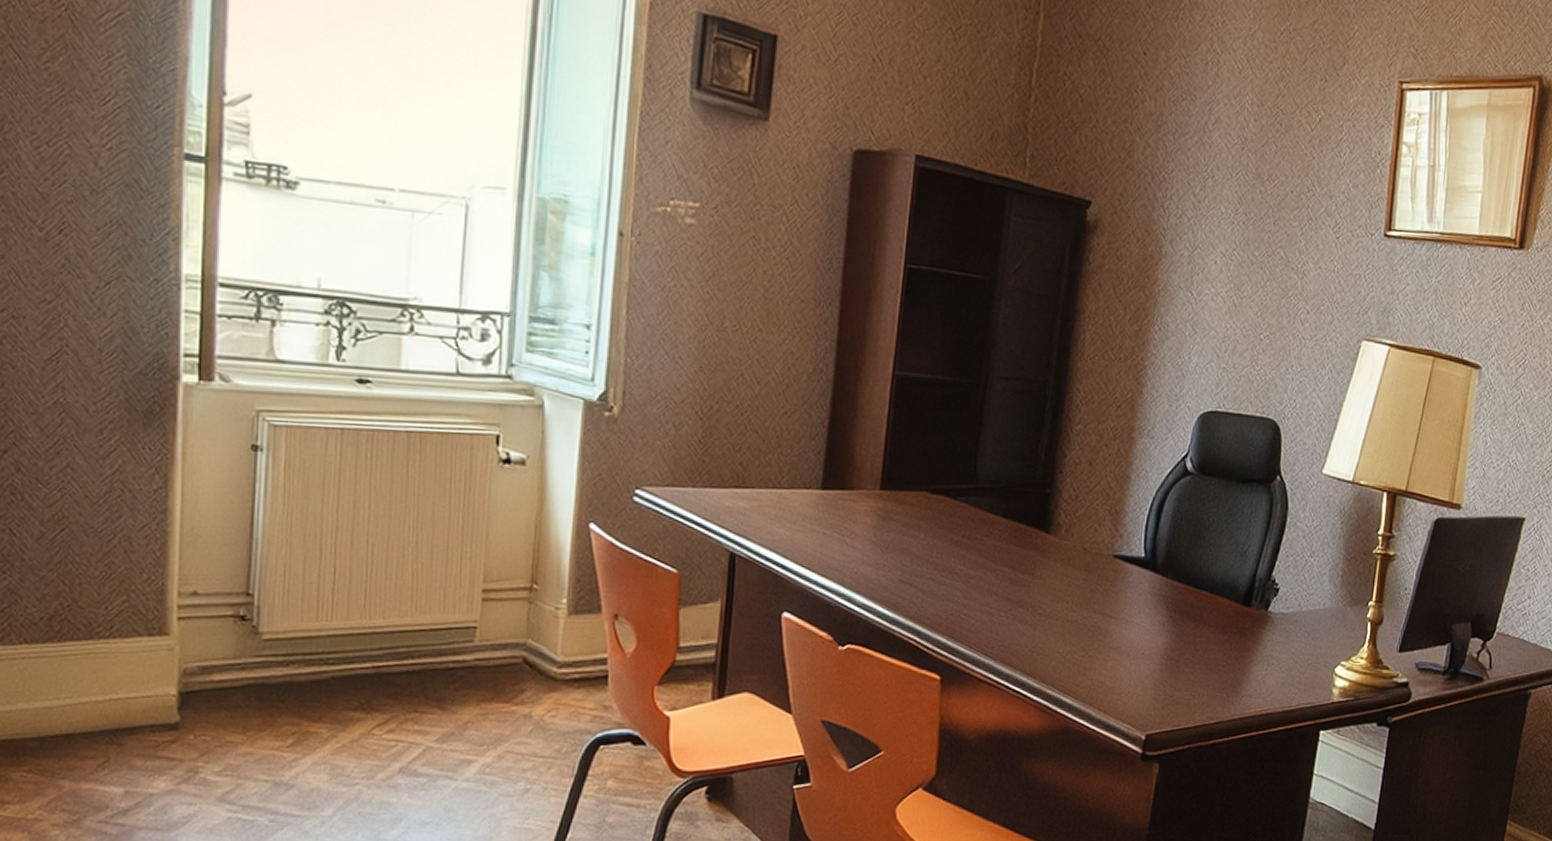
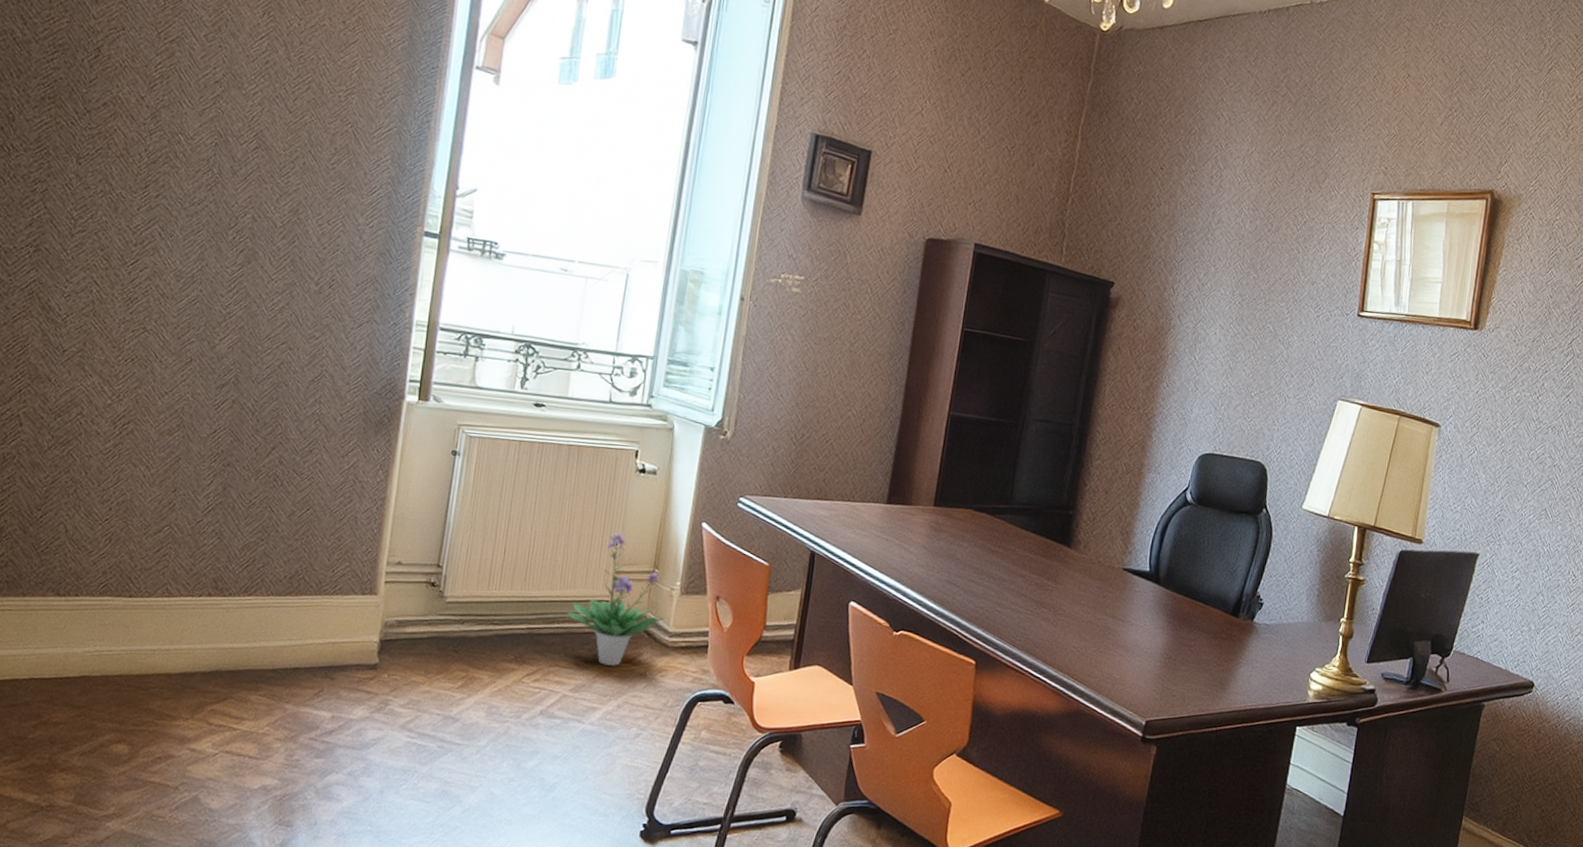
potted plant: none [423,540,550,709] -> present [567,532,665,667]

